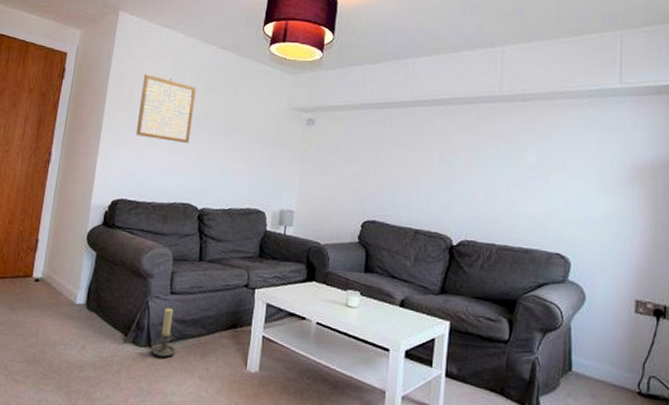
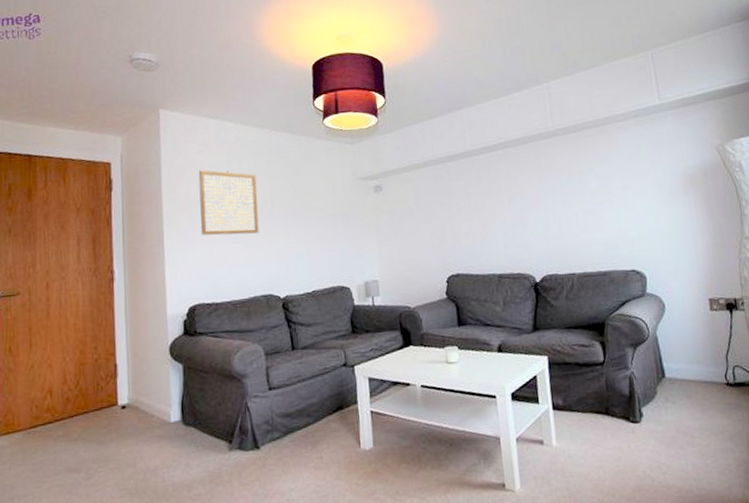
candle holder: present [151,307,176,357] -> none [260,404,285,456]

